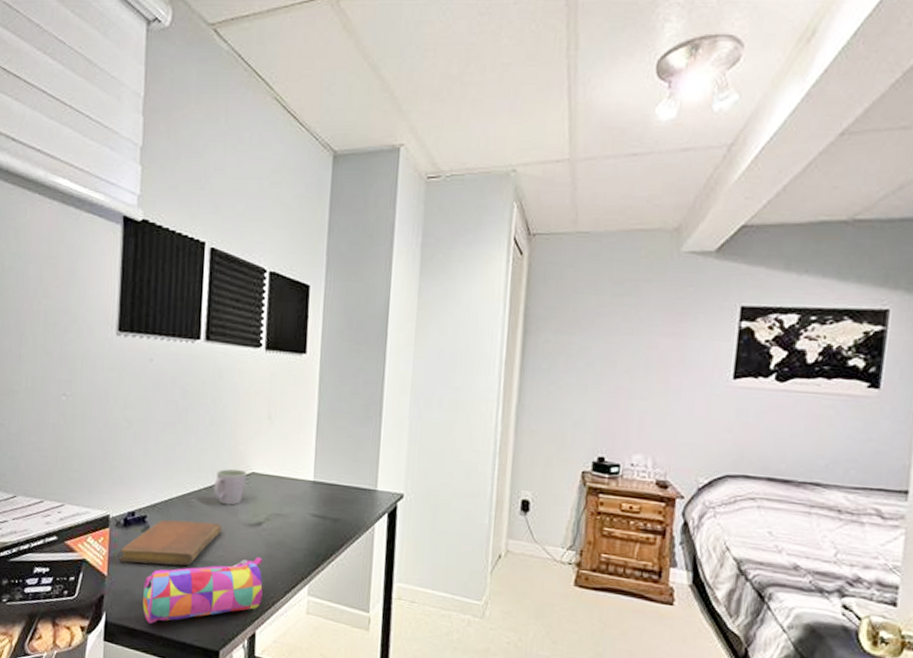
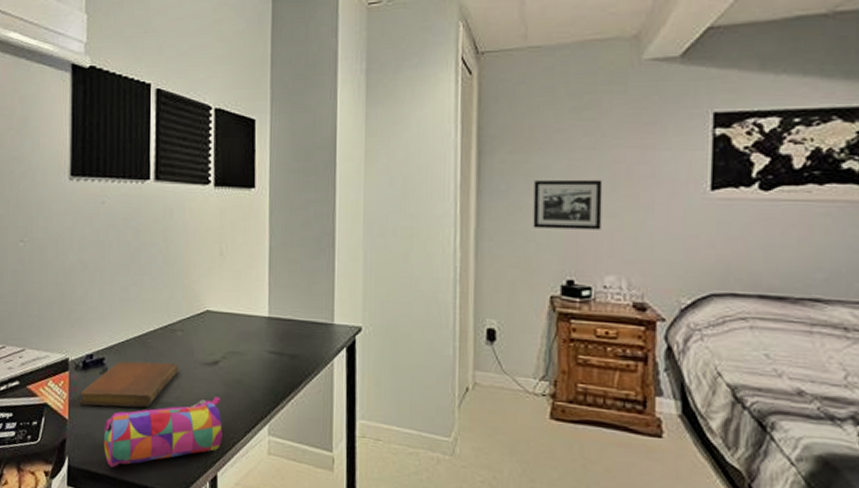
mug: present [213,469,248,506] -> none [168,307,202,345]
picture frame: none [570,361,637,411] -> present [533,179,603,230]

